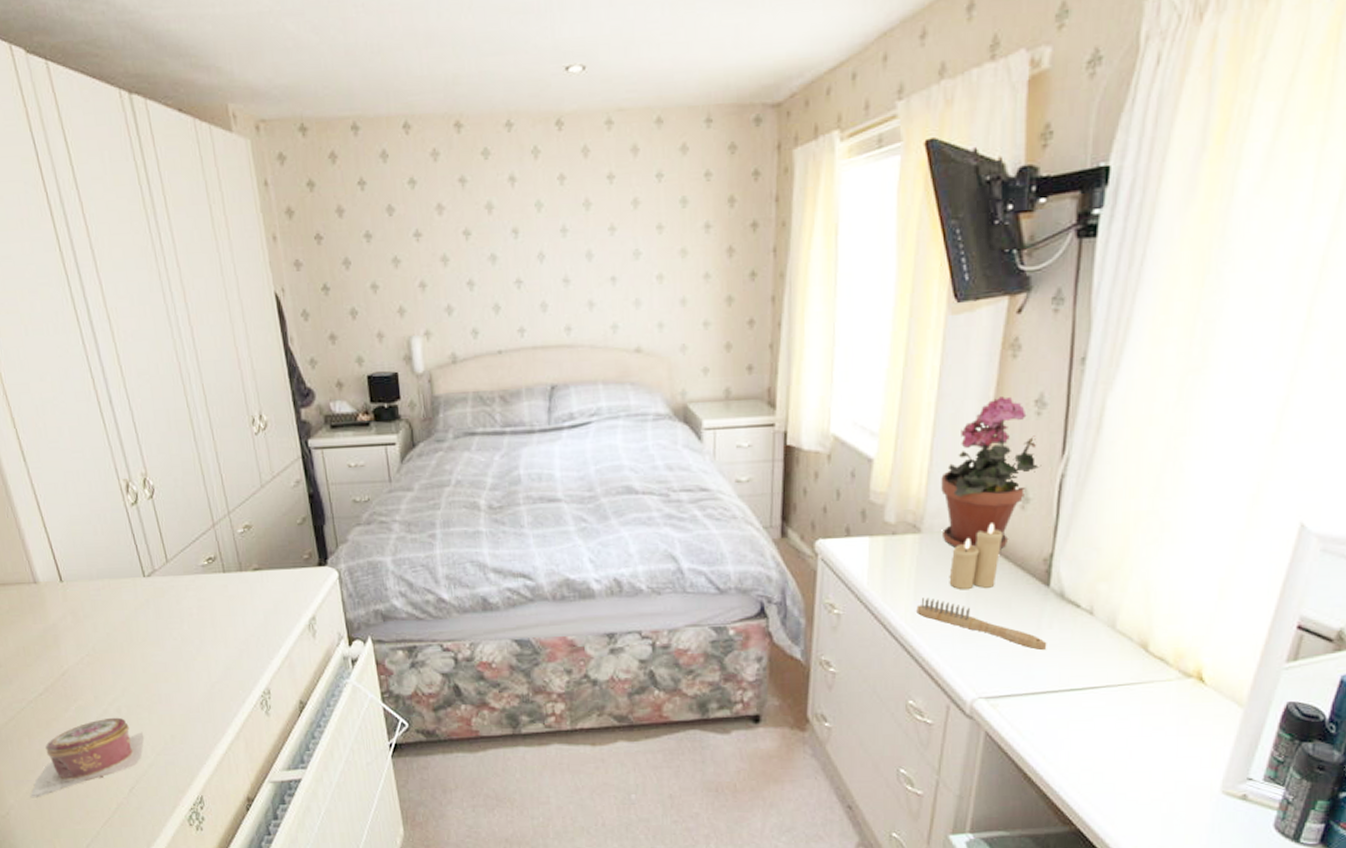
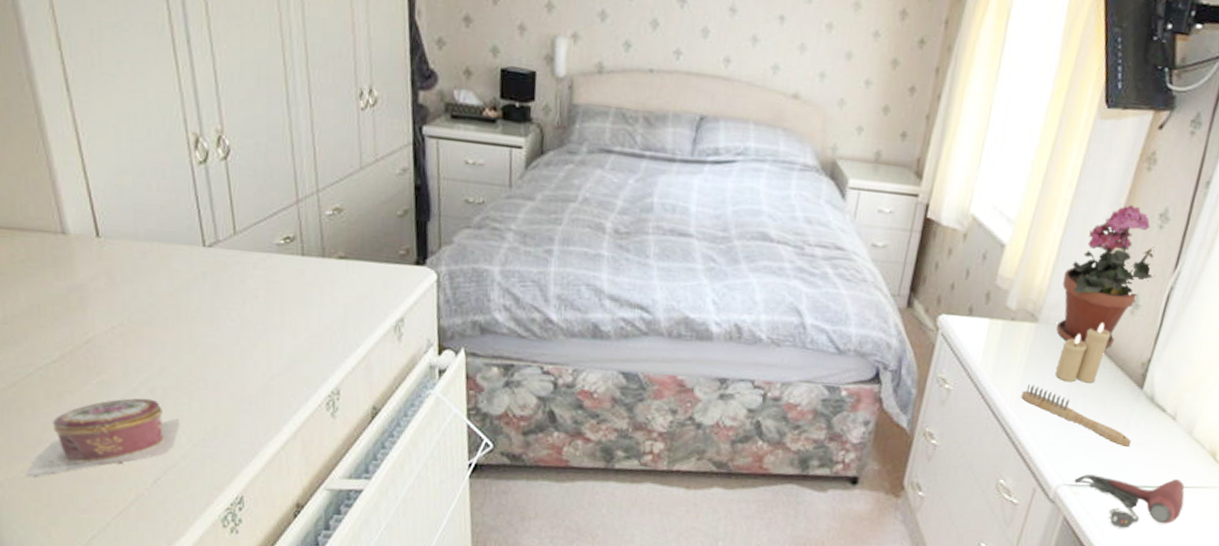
hair dryer: none [990,677,1119,736] -> present [1074,474,1185,528]

